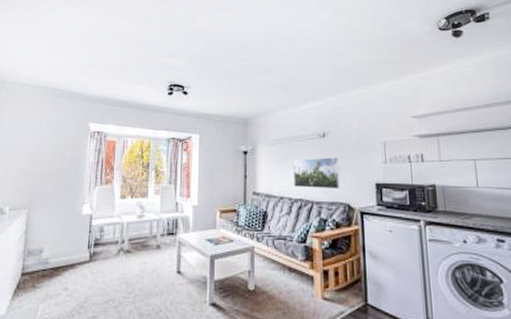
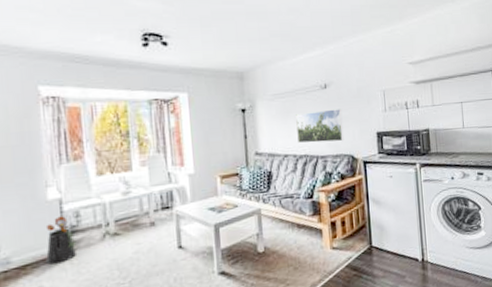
watering can: none [72,229,97,270] -> present [45,216,78,265]

